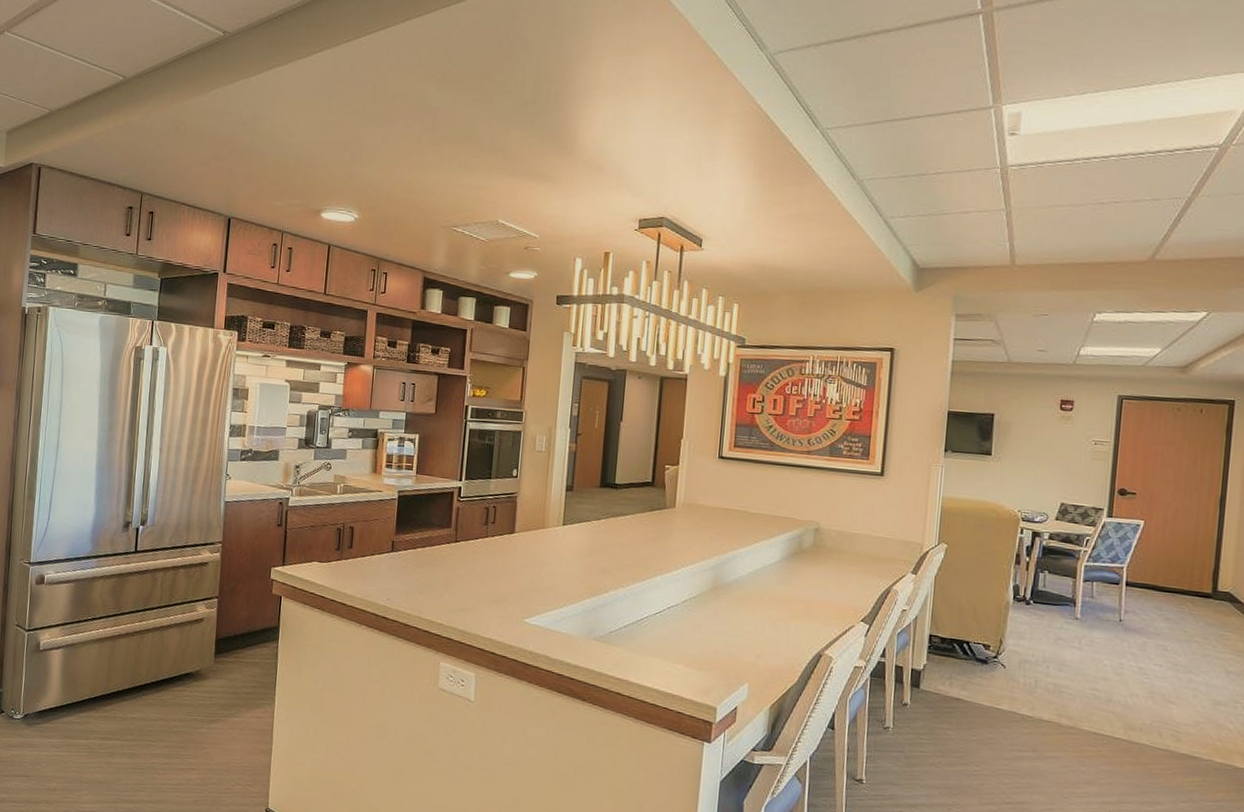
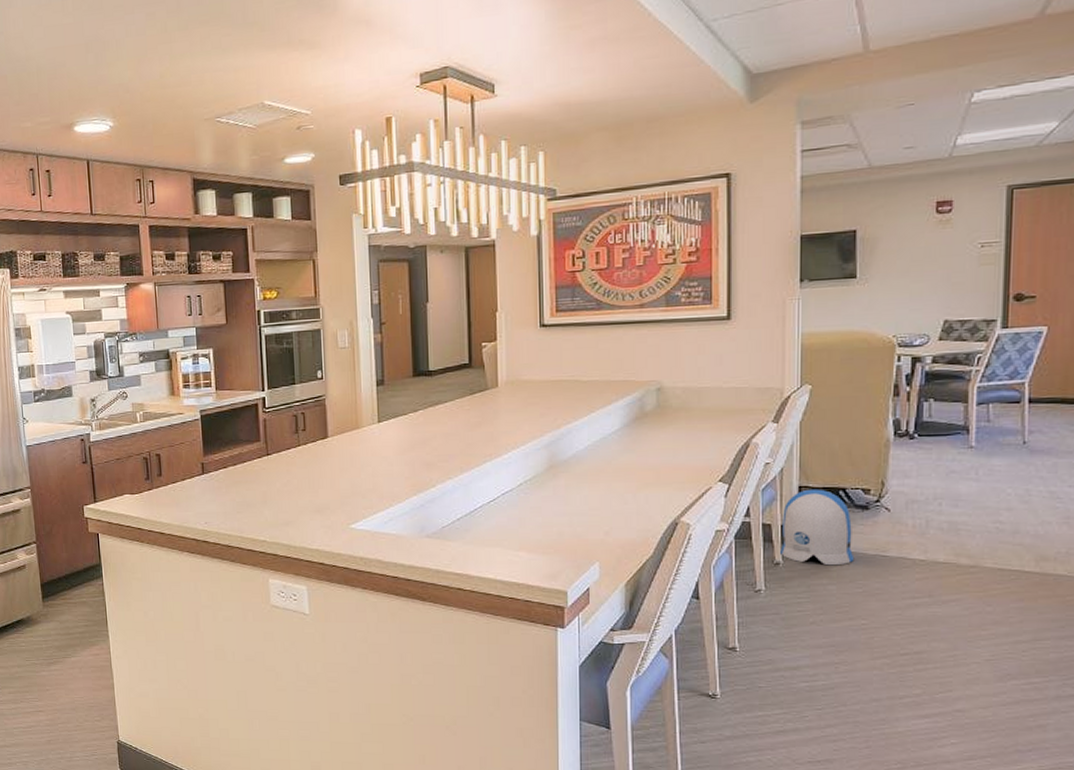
sun visor: none [909,638,972,713] -> present [780,489,855,566]

